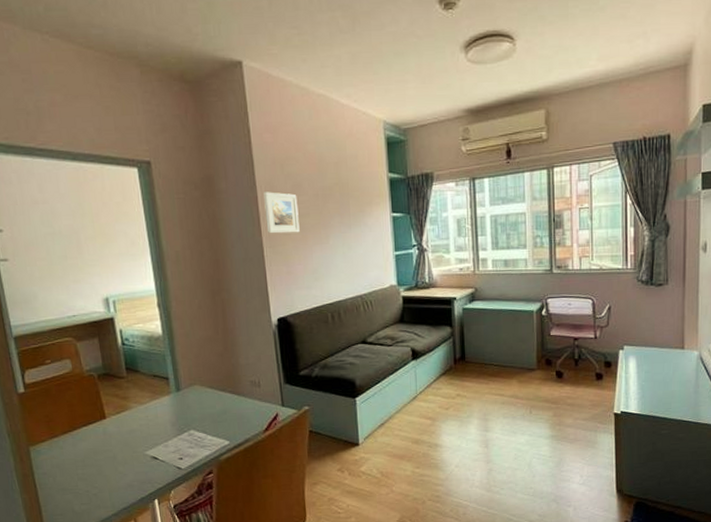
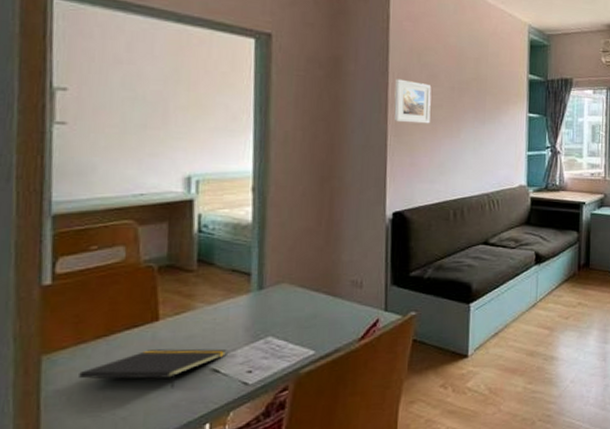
notepad: none [57,440,161,473] -> present [79,349,227,389]

